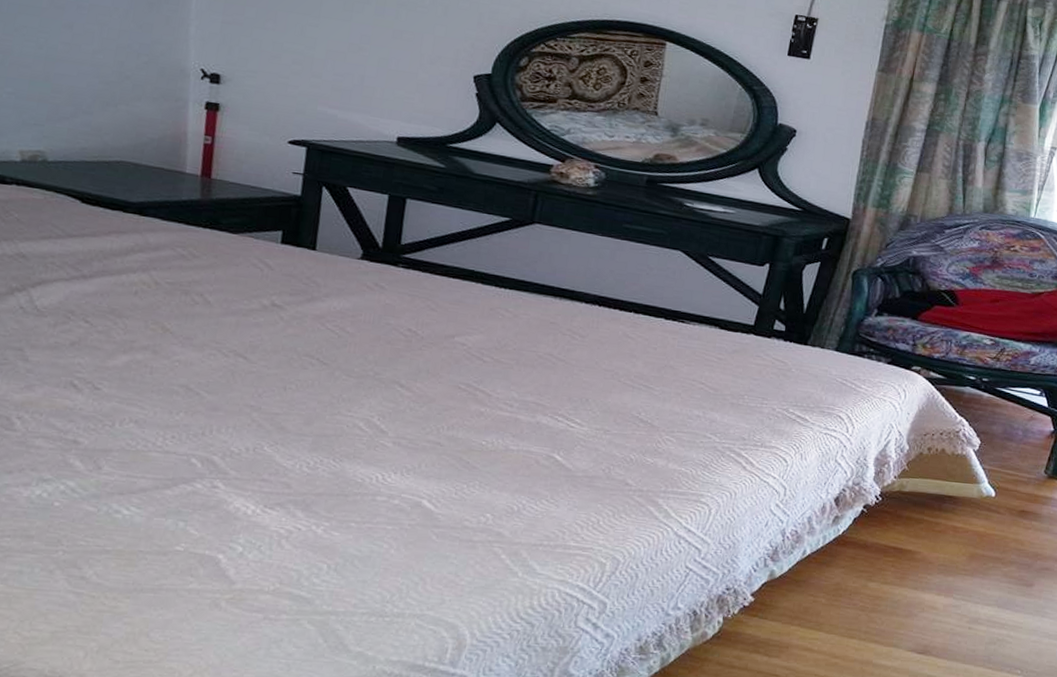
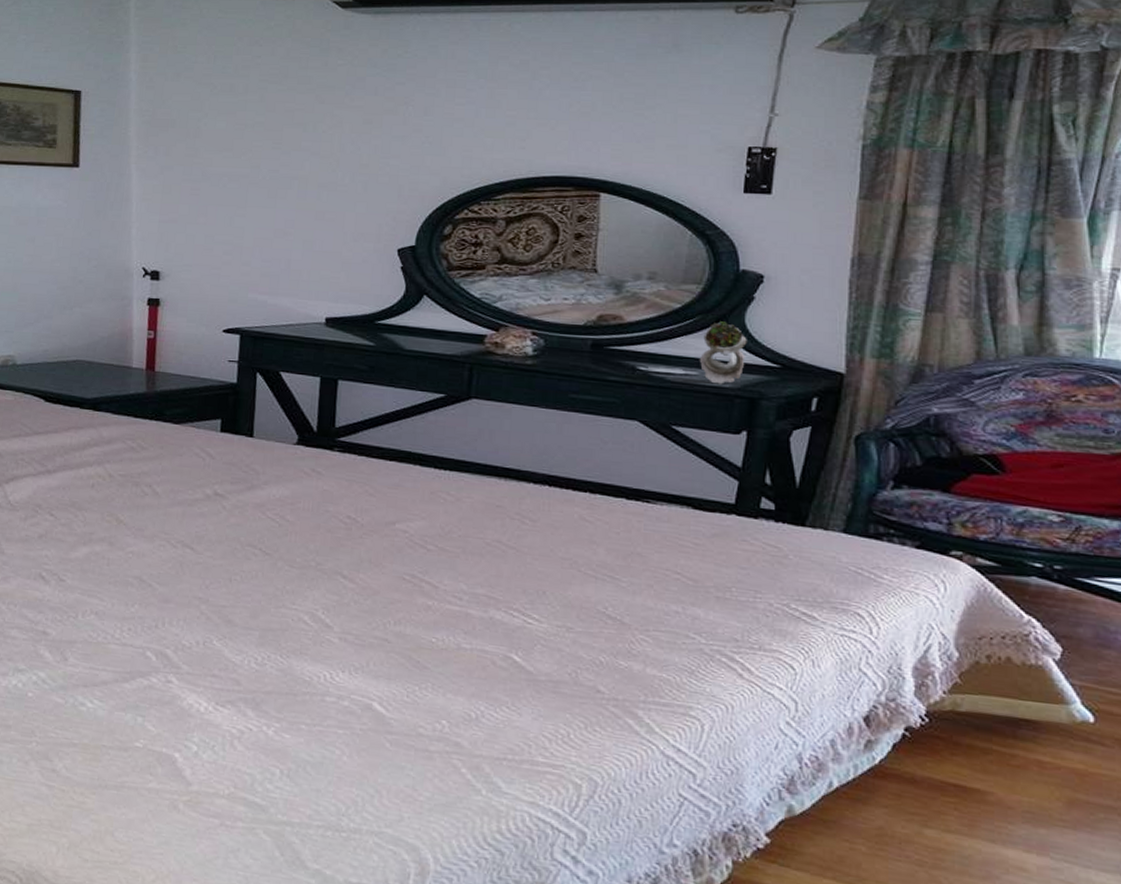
succulent plant: none [736,167,778,223] -> present [699,321,747,385]

